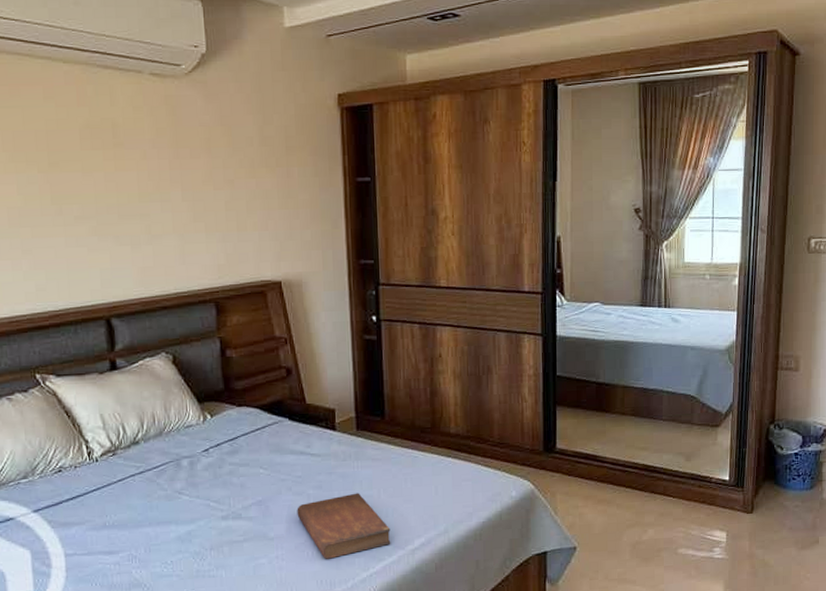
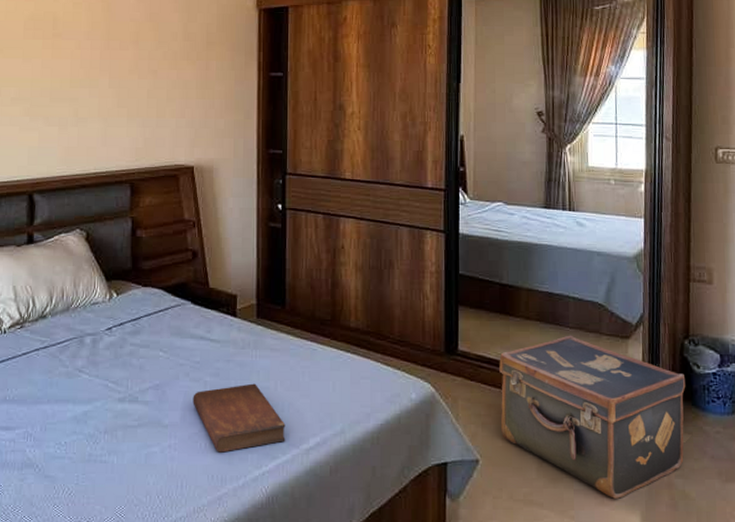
suitcase: none [596,427,770,572] -> present [499,335,686,500]

